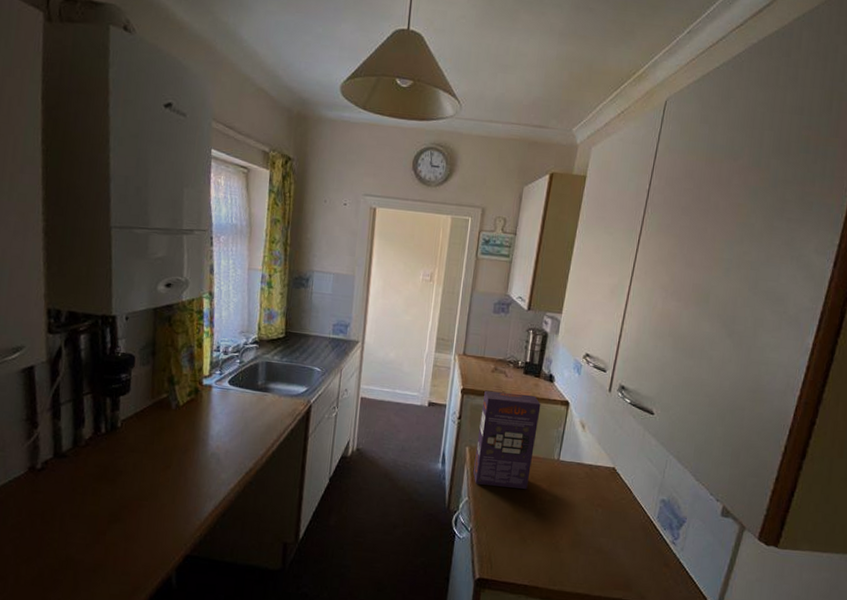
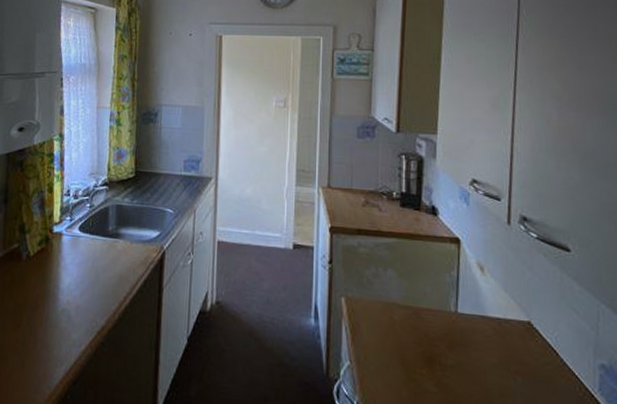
cereal box: present [473,390,541,489] -> none [352,228,426,351]

